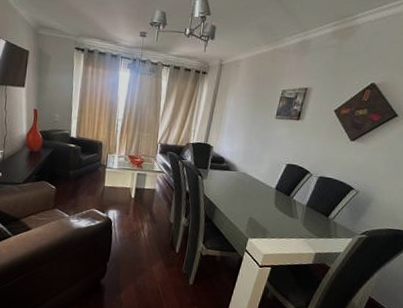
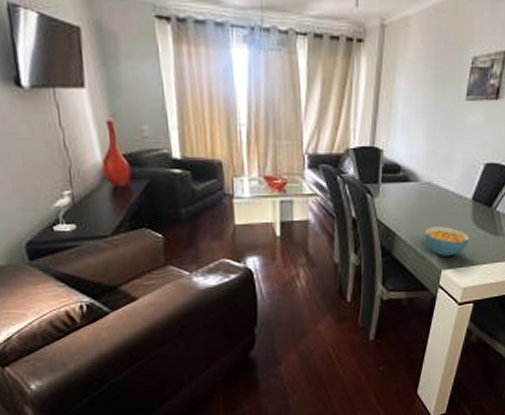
cereal bowl: none [237,205,272,229] -> present [424,227,470,256]

